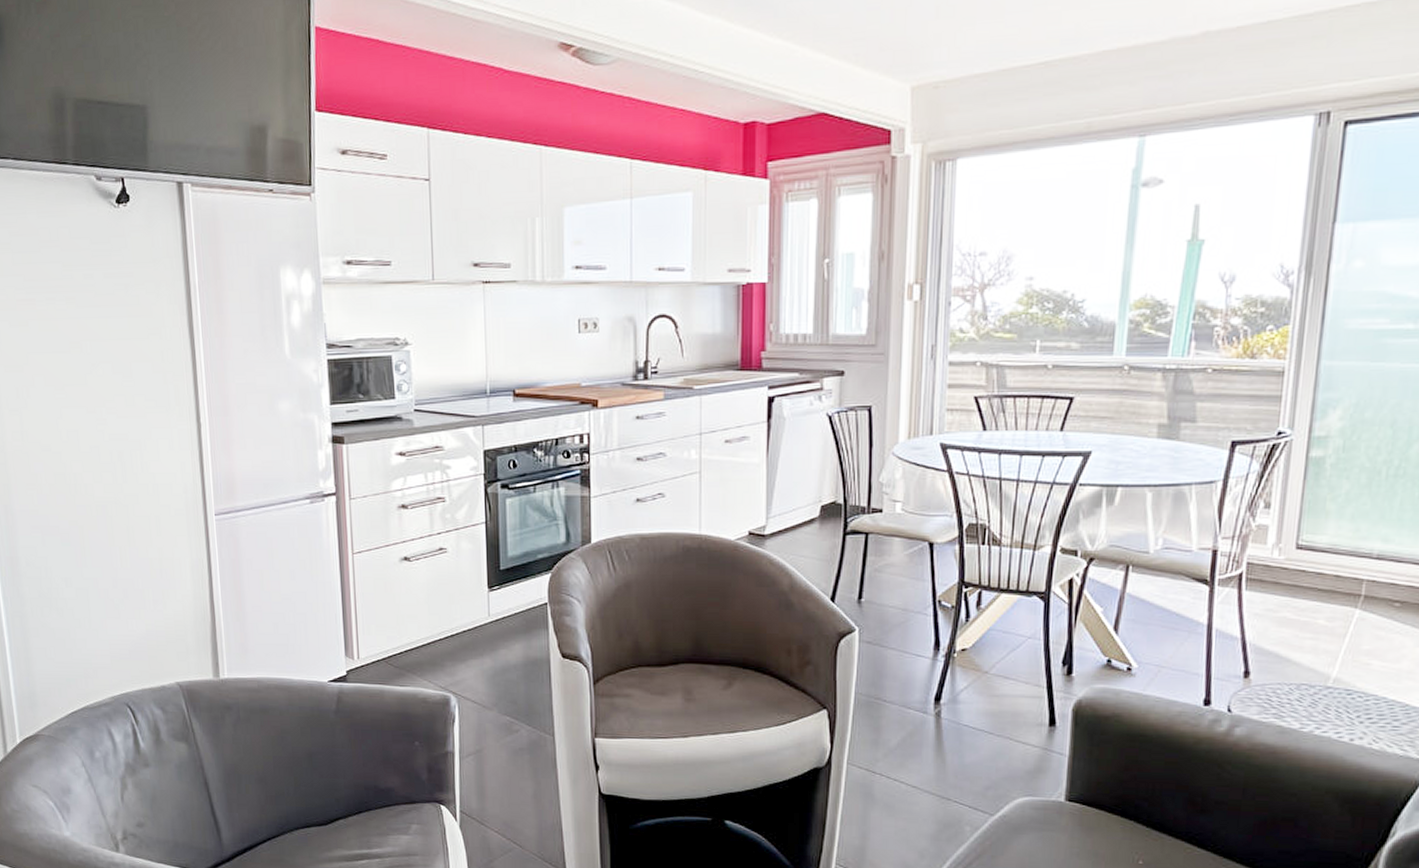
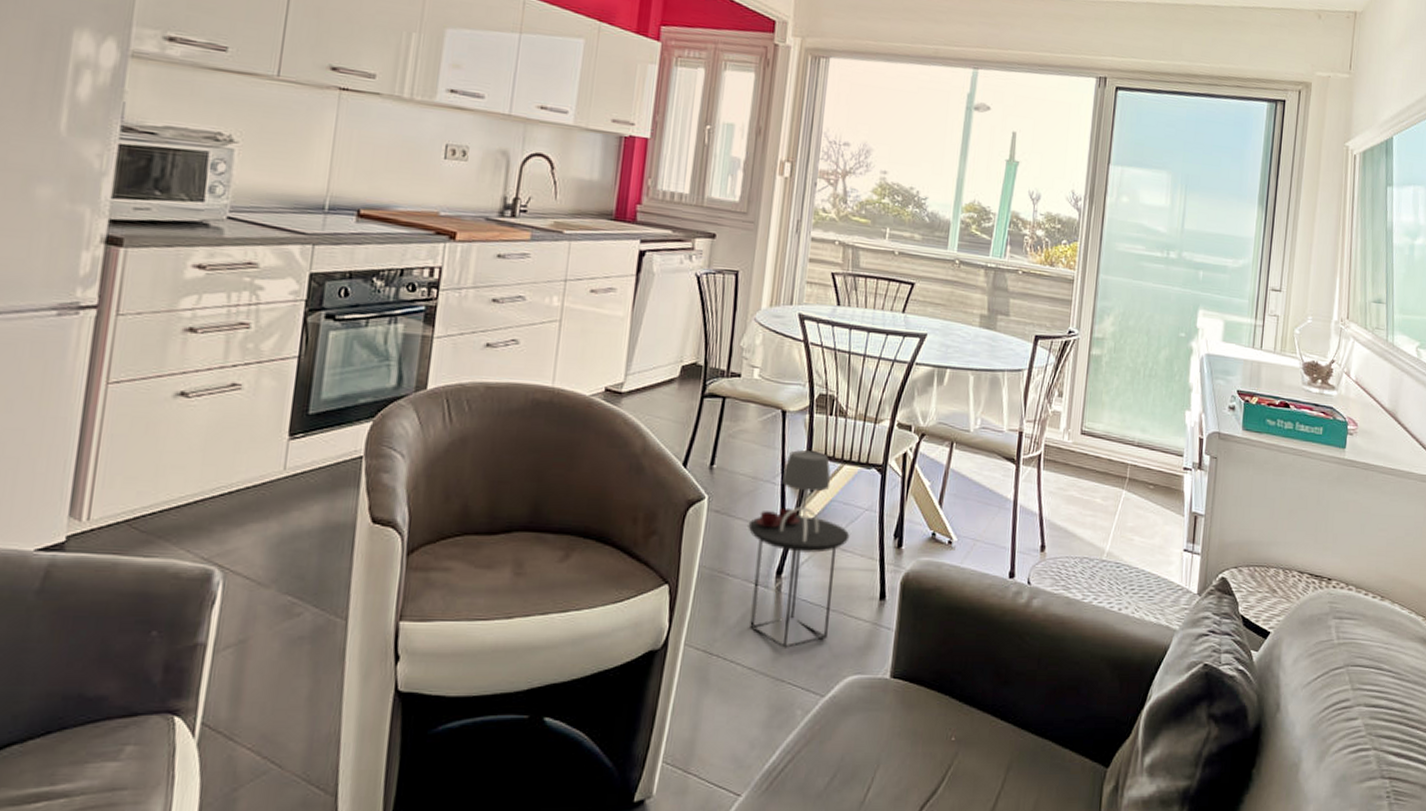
side table: none [902,581,1012,770] -> present [748,450,850,648]

